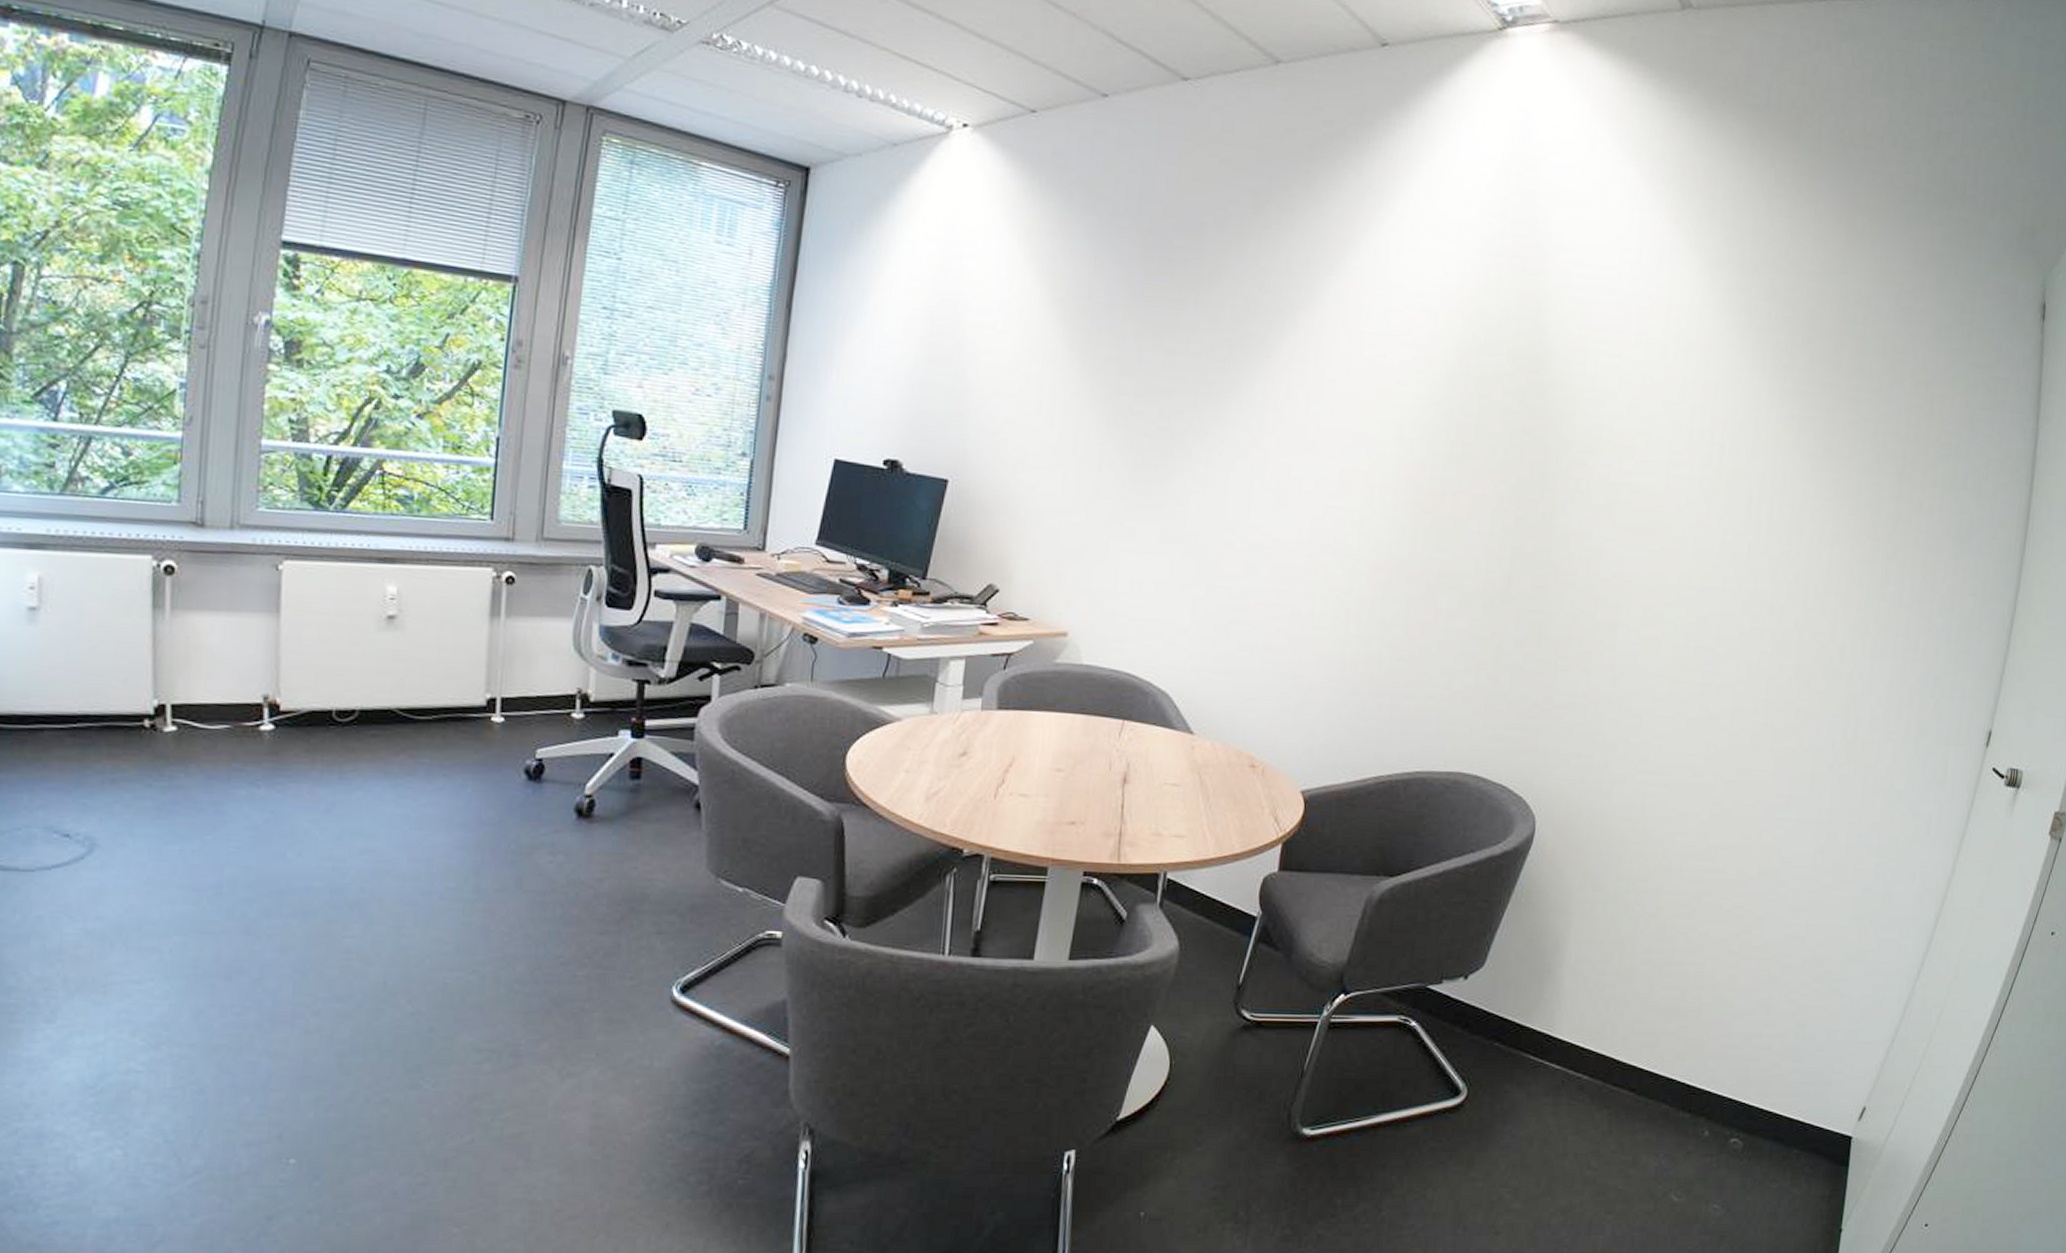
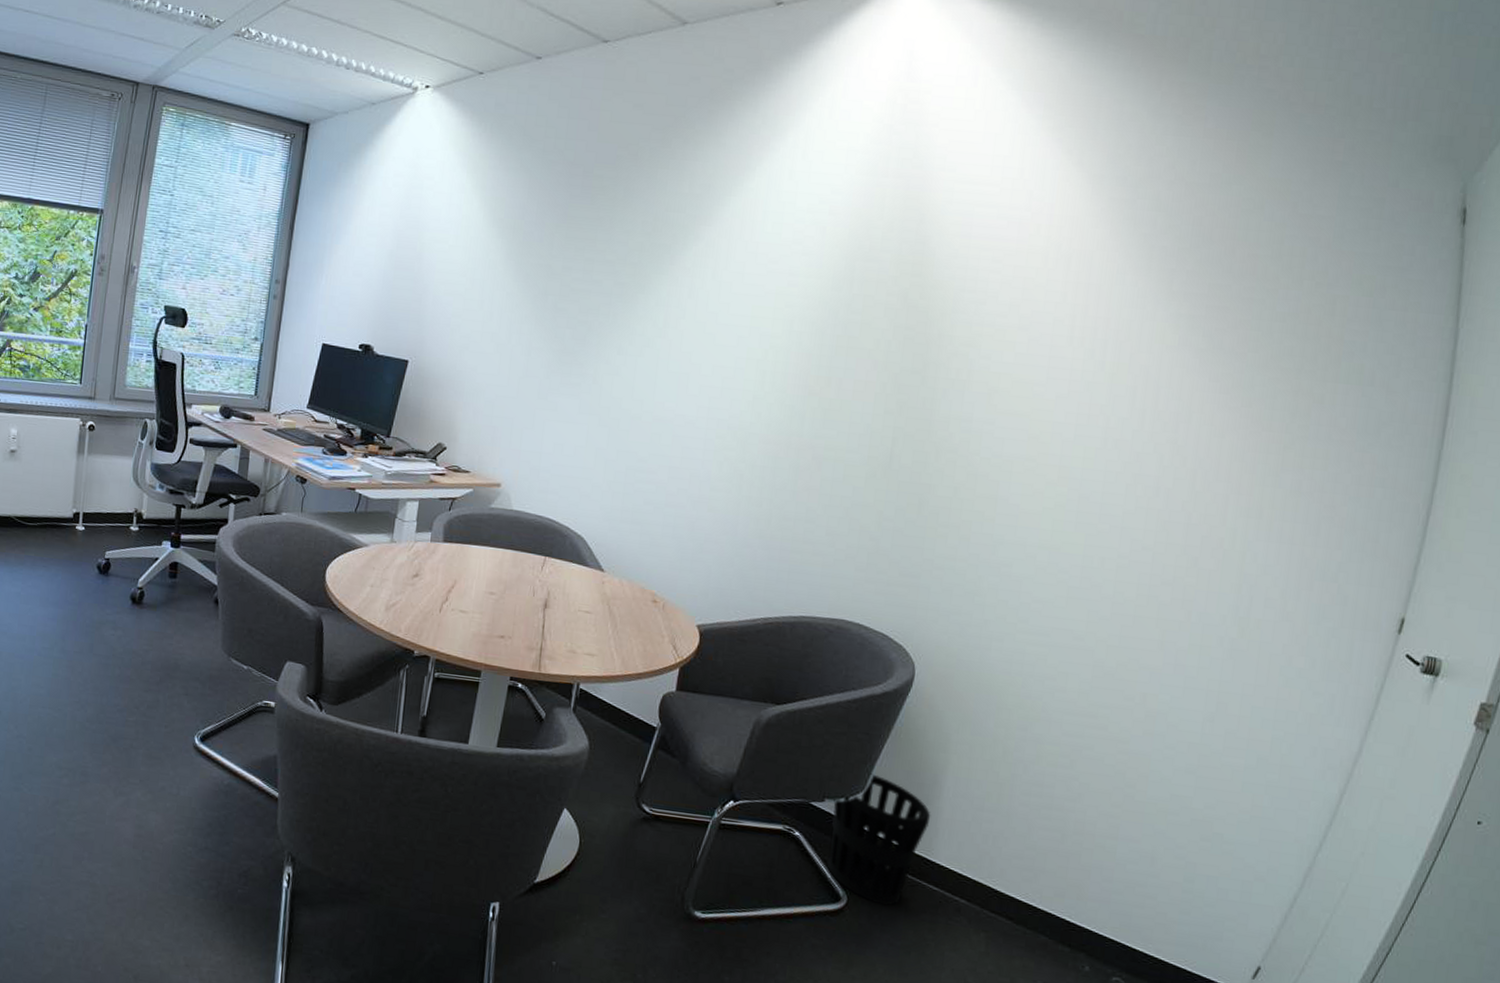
wastebasket: none [1446,946,1553,1093] -> present [827,773,931,906]

